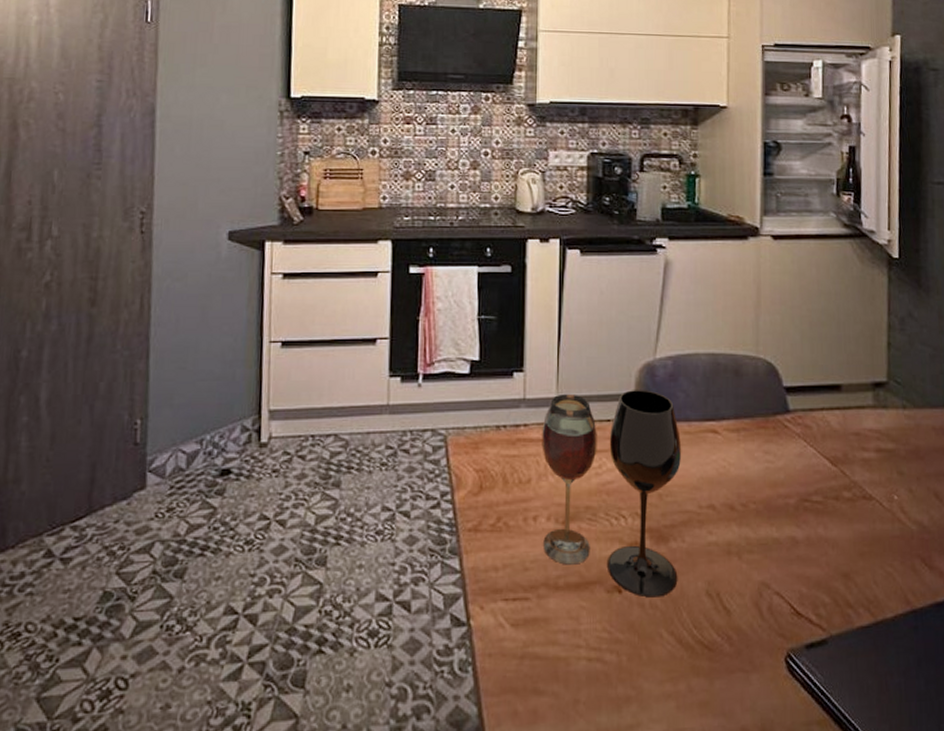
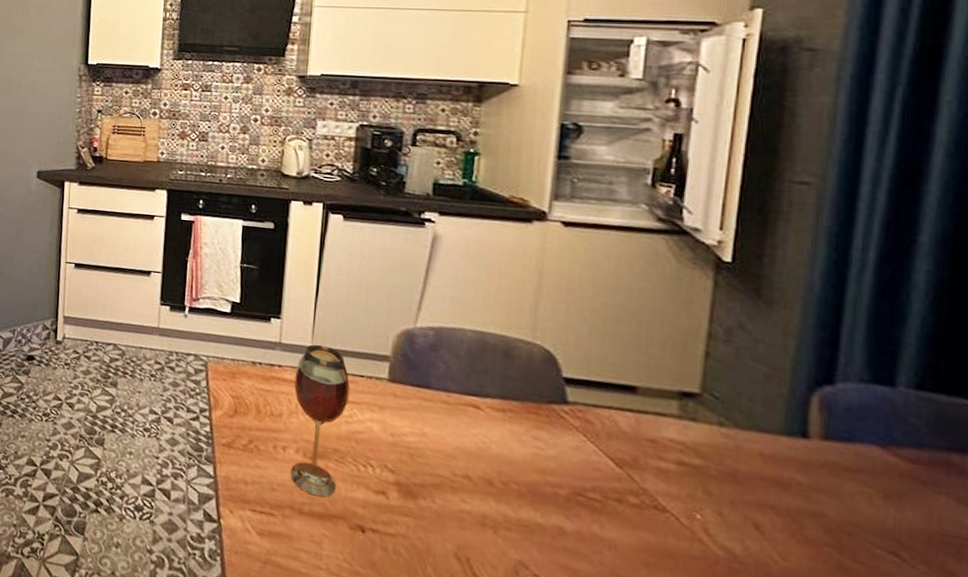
wineglass: present [608,390,682,598] -> none [352,352,439,547]

